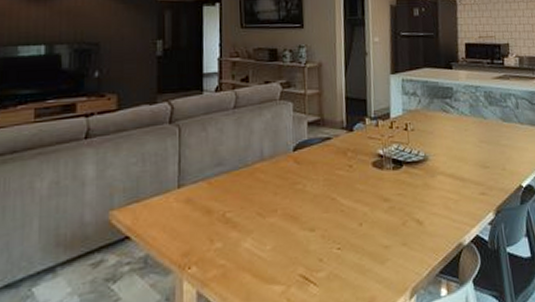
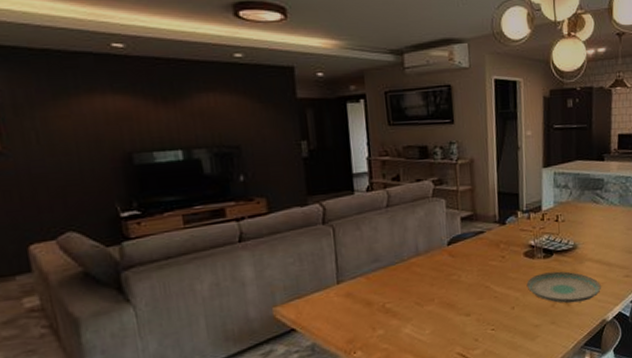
plate: none [375,184,456,222] -> present [526,271,601,304]

